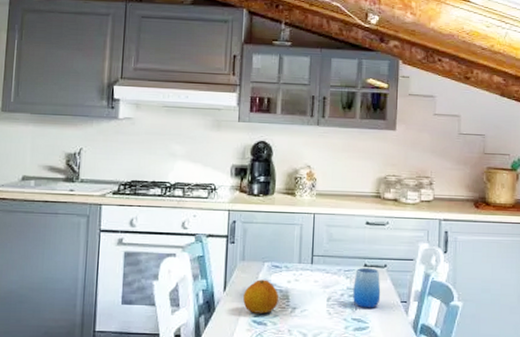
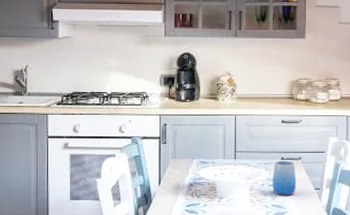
fruit: present [243,279,278,314] -> none [176,174,207,204]

